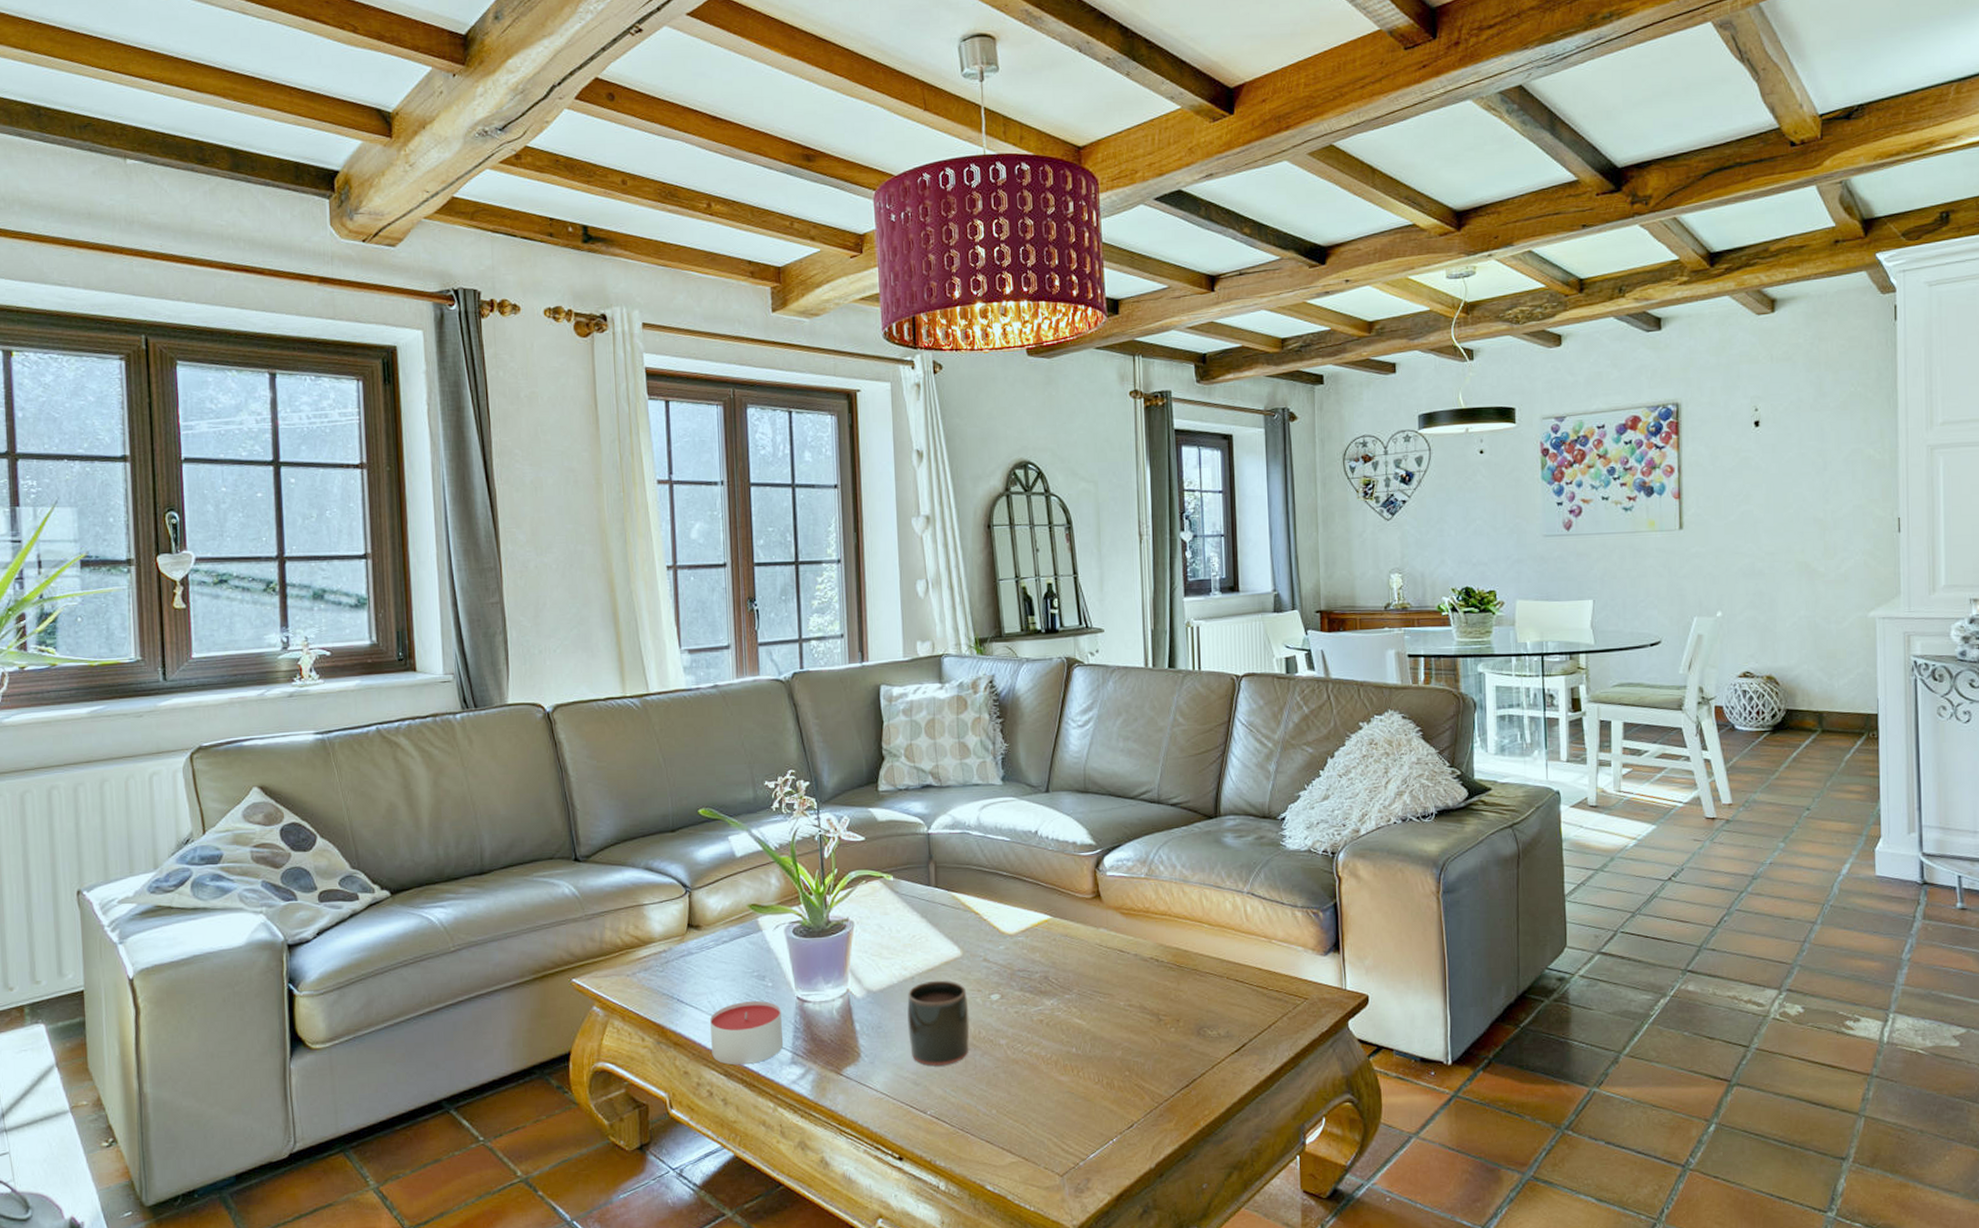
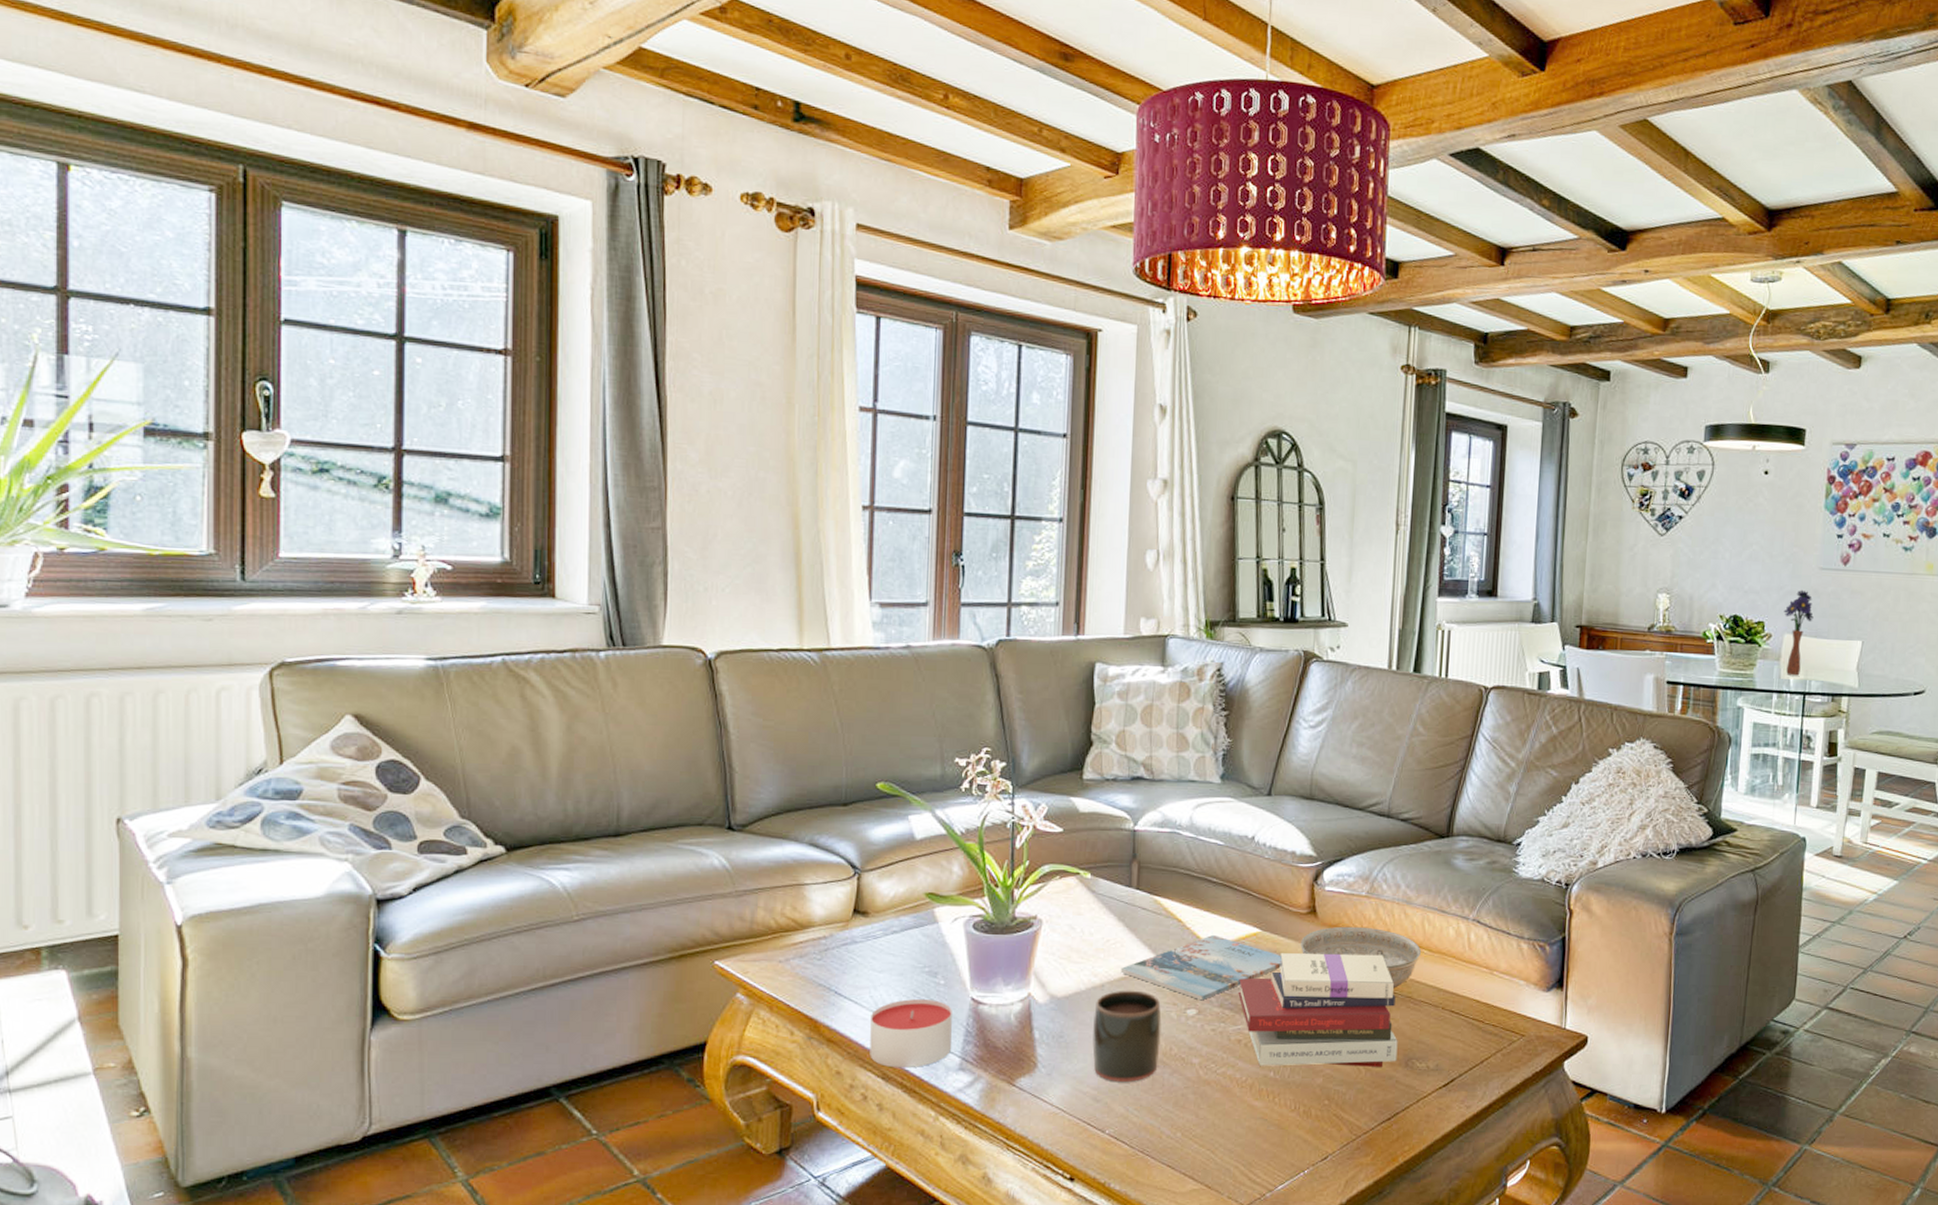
magazine: none [927,924,1074,986] -> present [1120,935,1283,1001]
books: none [1035,931,1189,1043] -> present [1238,952,1398,1067]
decorative bowl: none [1089,907,1201,963] -> present [1301,926,1421,989]
flower arrangement: none [1513,557,1543,639] -> present [1783,589,1814,676]

